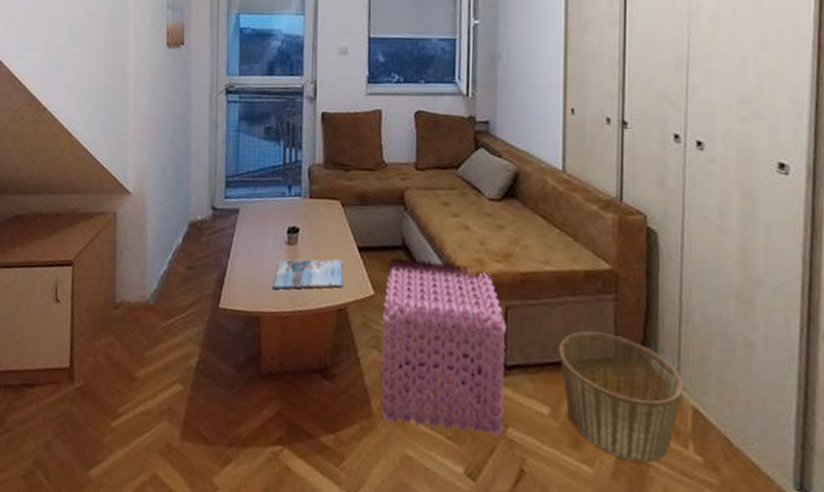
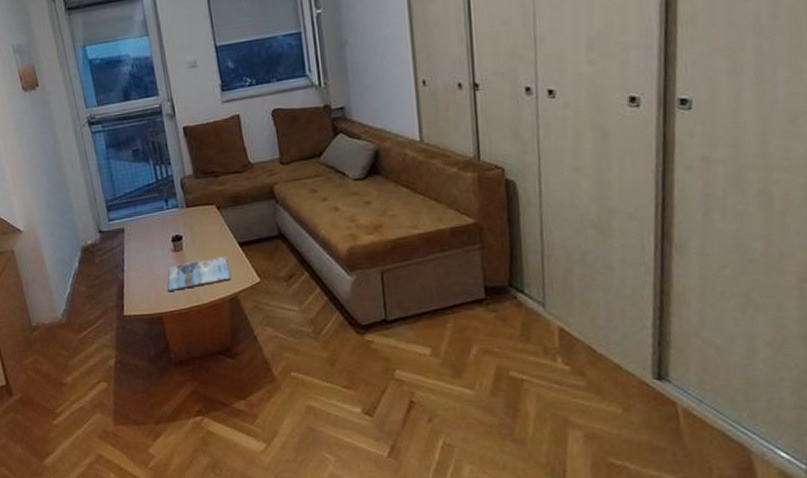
pouf: present [380,257,506,437] -> none [268,240,392,383]
basket: present [558,331,684,464] -> none [433,278,550,380]

